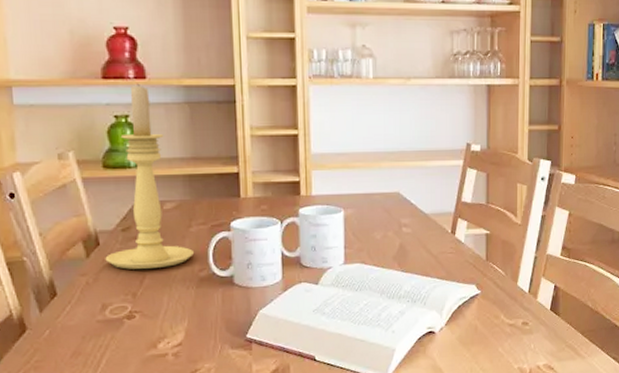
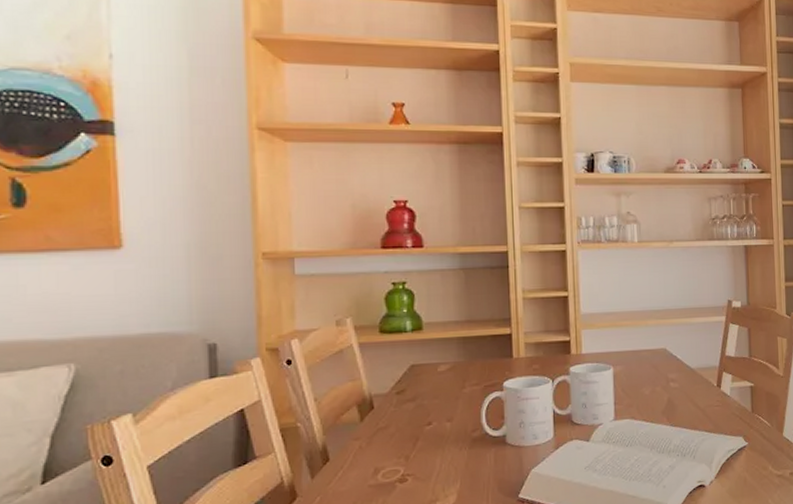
candle holder: present [105,83,195,269] -> none [379,252,468,432]

